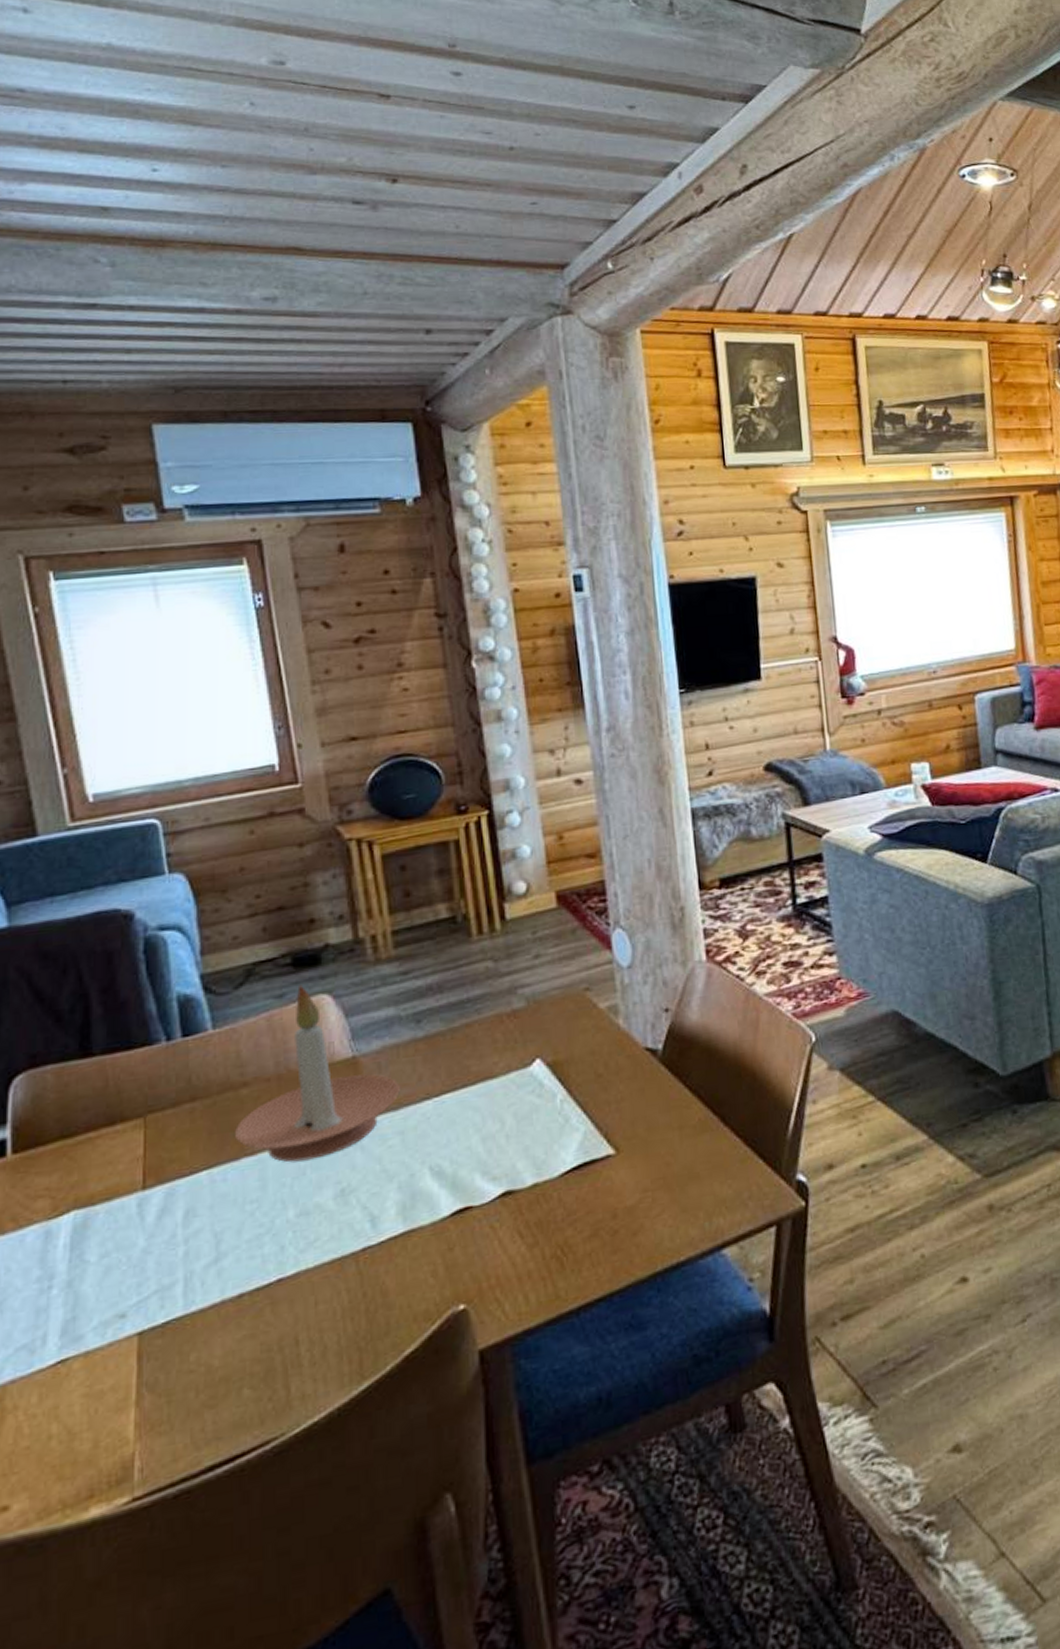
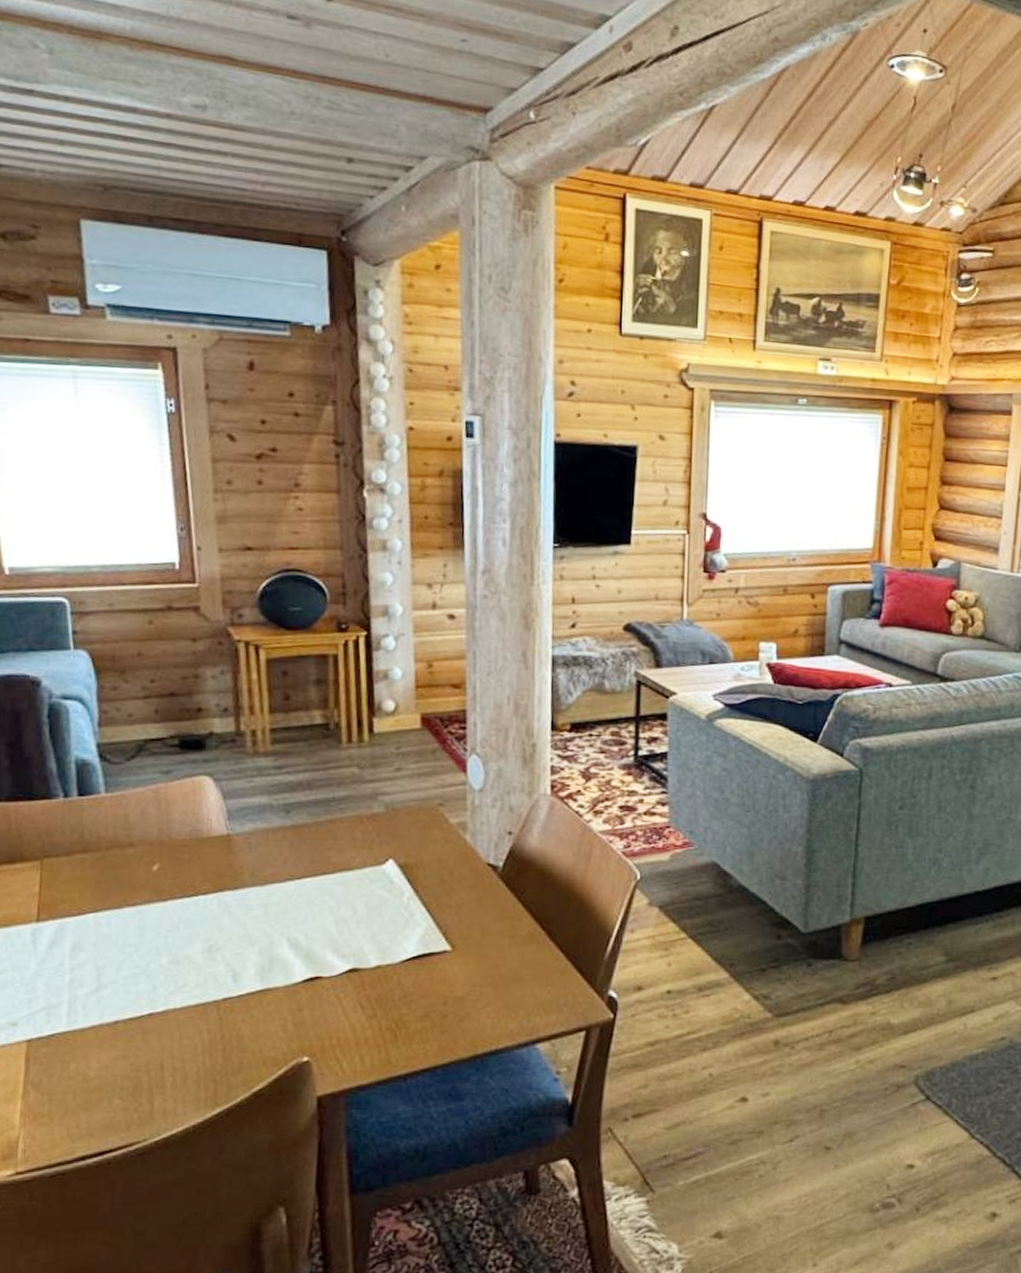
candle holder: present [235,985,400,1163] -> none [120,765,267,917]

